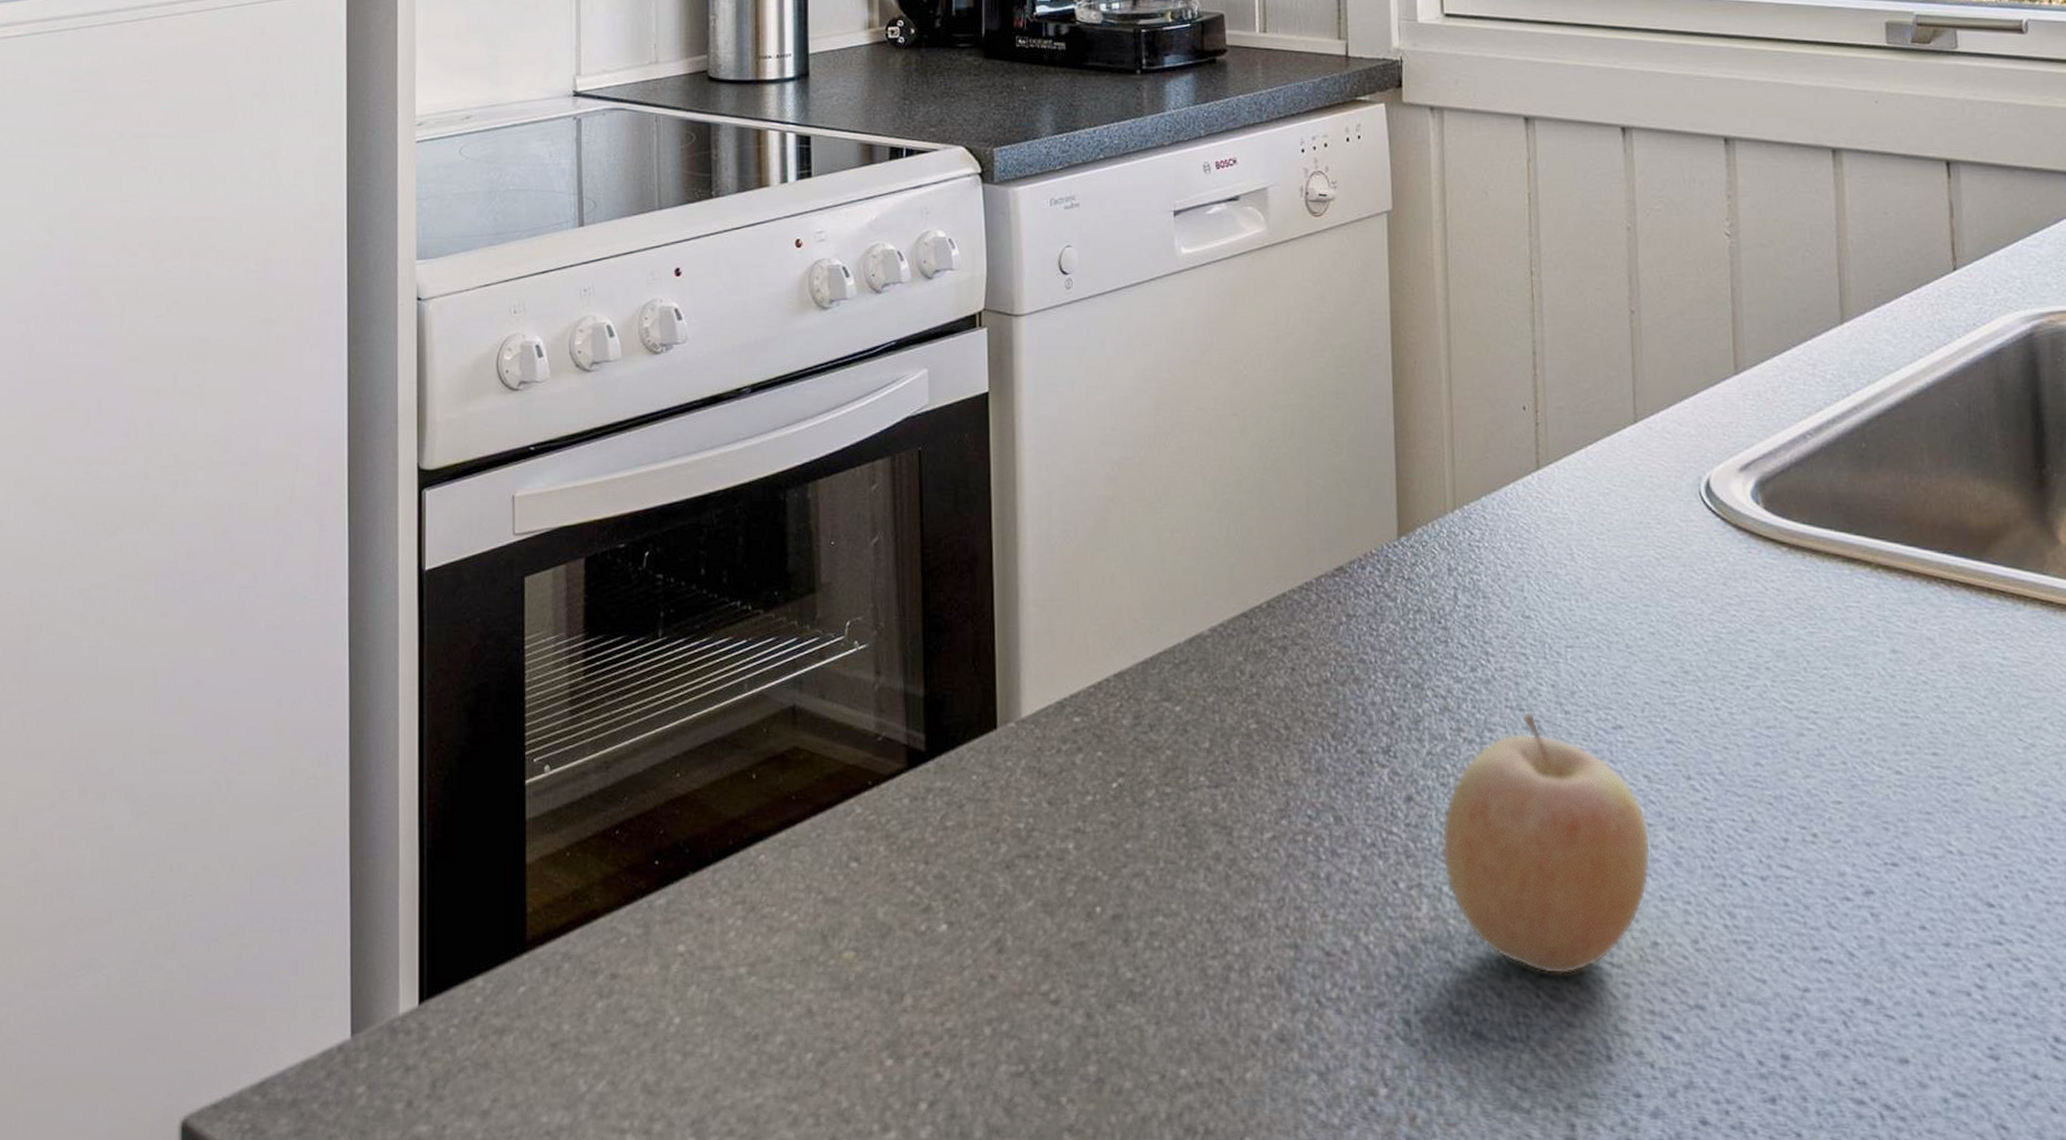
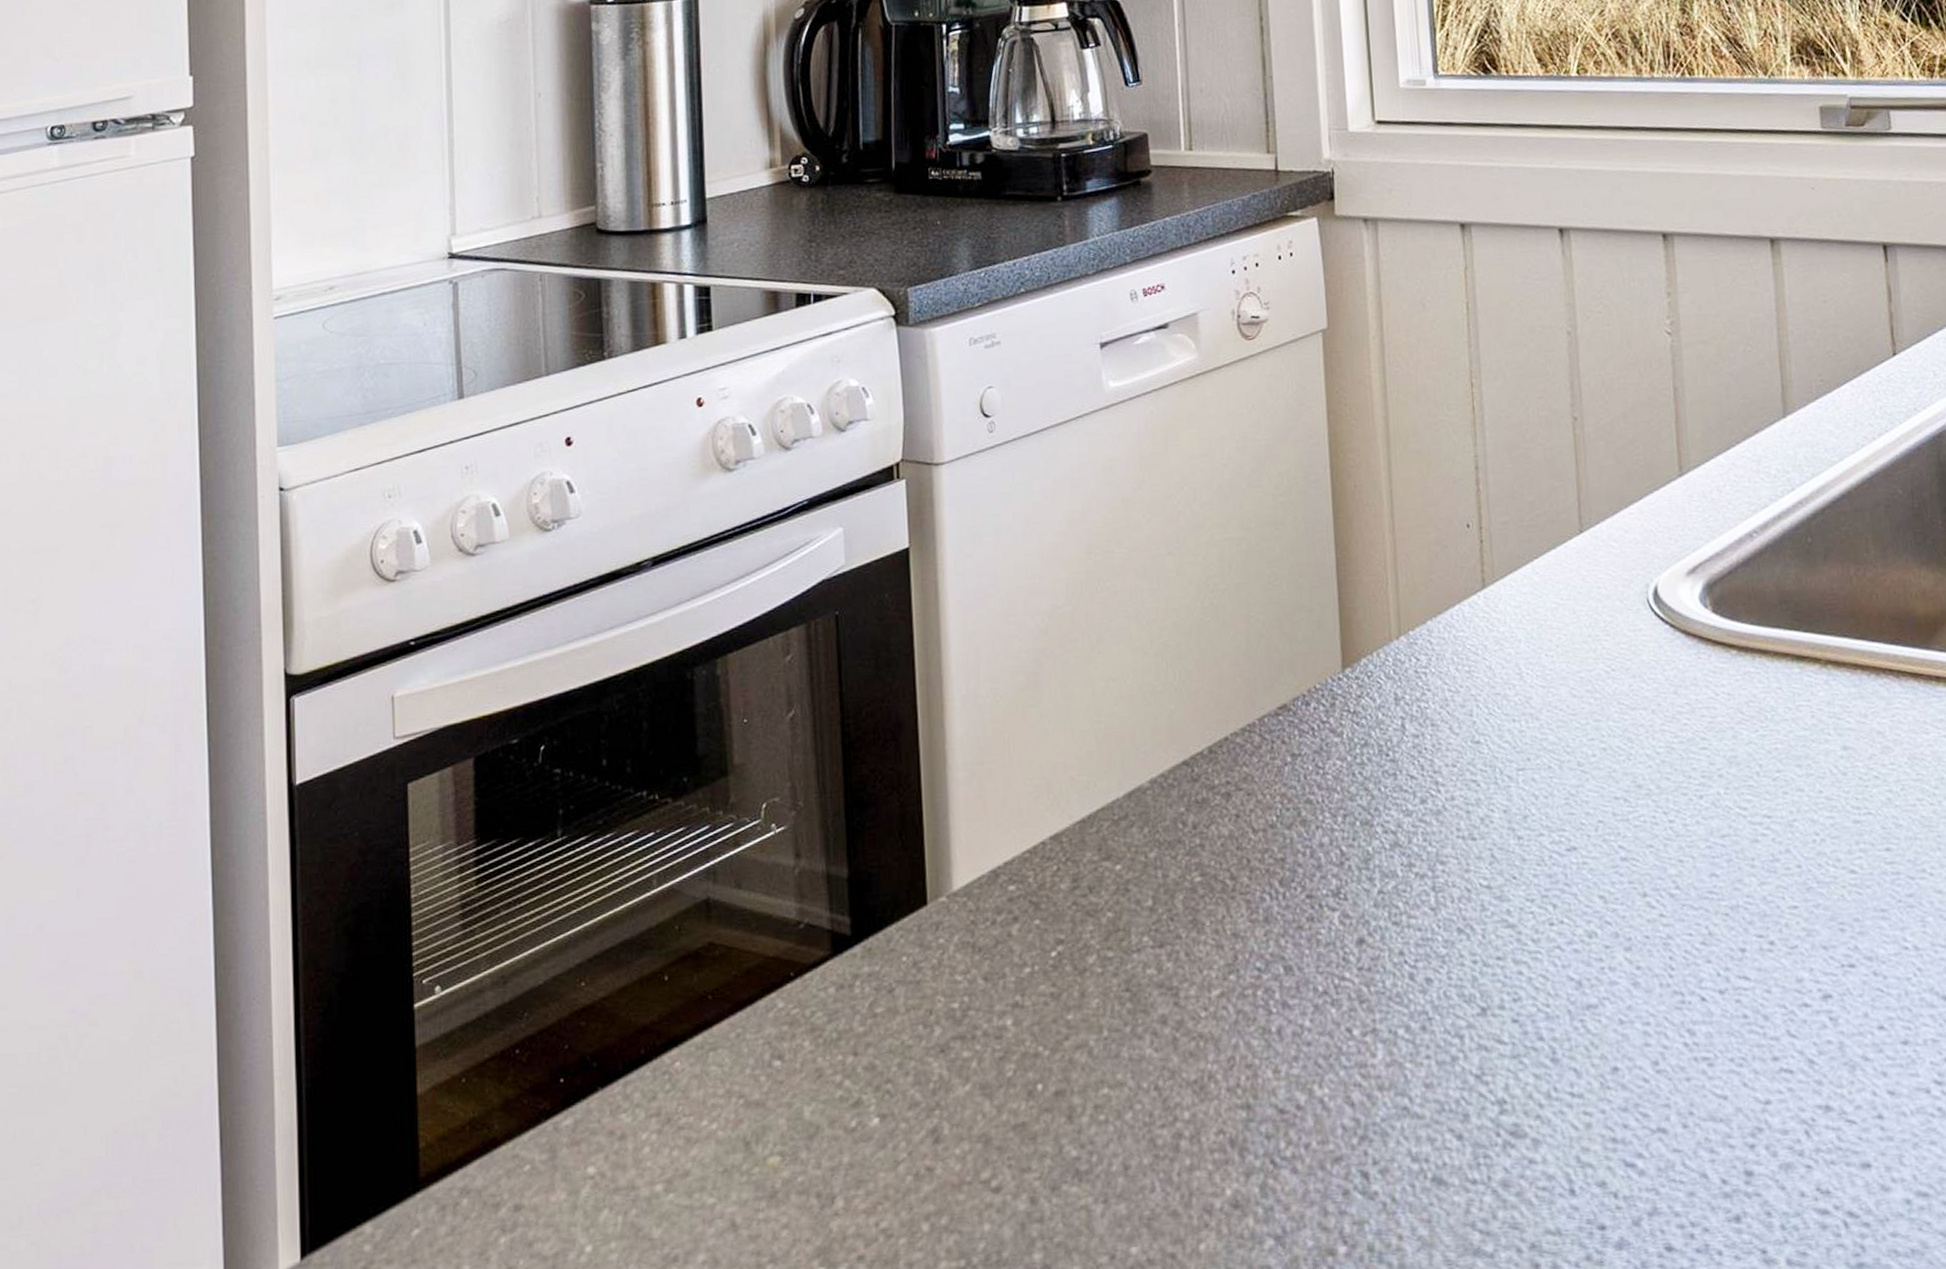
fruit: present [1441,711,1651,975] -> none [1395,839,1609,1111]

